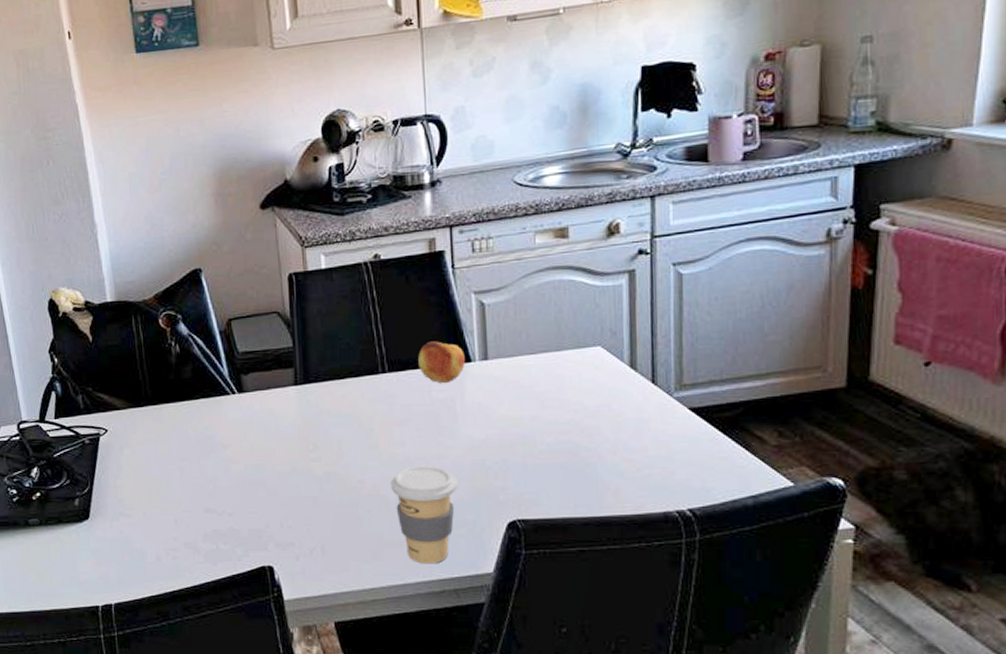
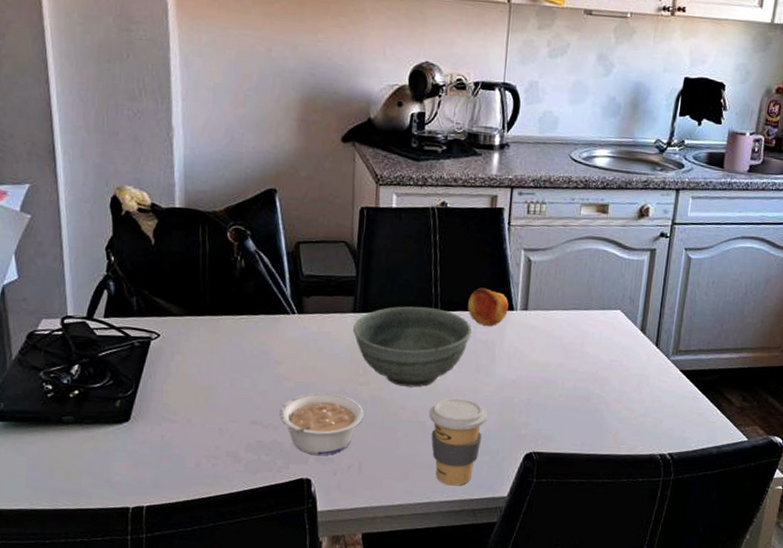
legume: none [232,473,320,541] -> present [279,392,364,456]
bowl: none [296,369,427,459] -> present [352,306,472,387]

